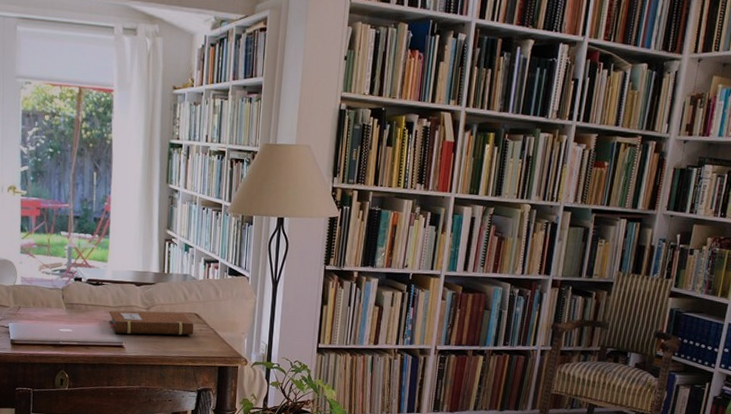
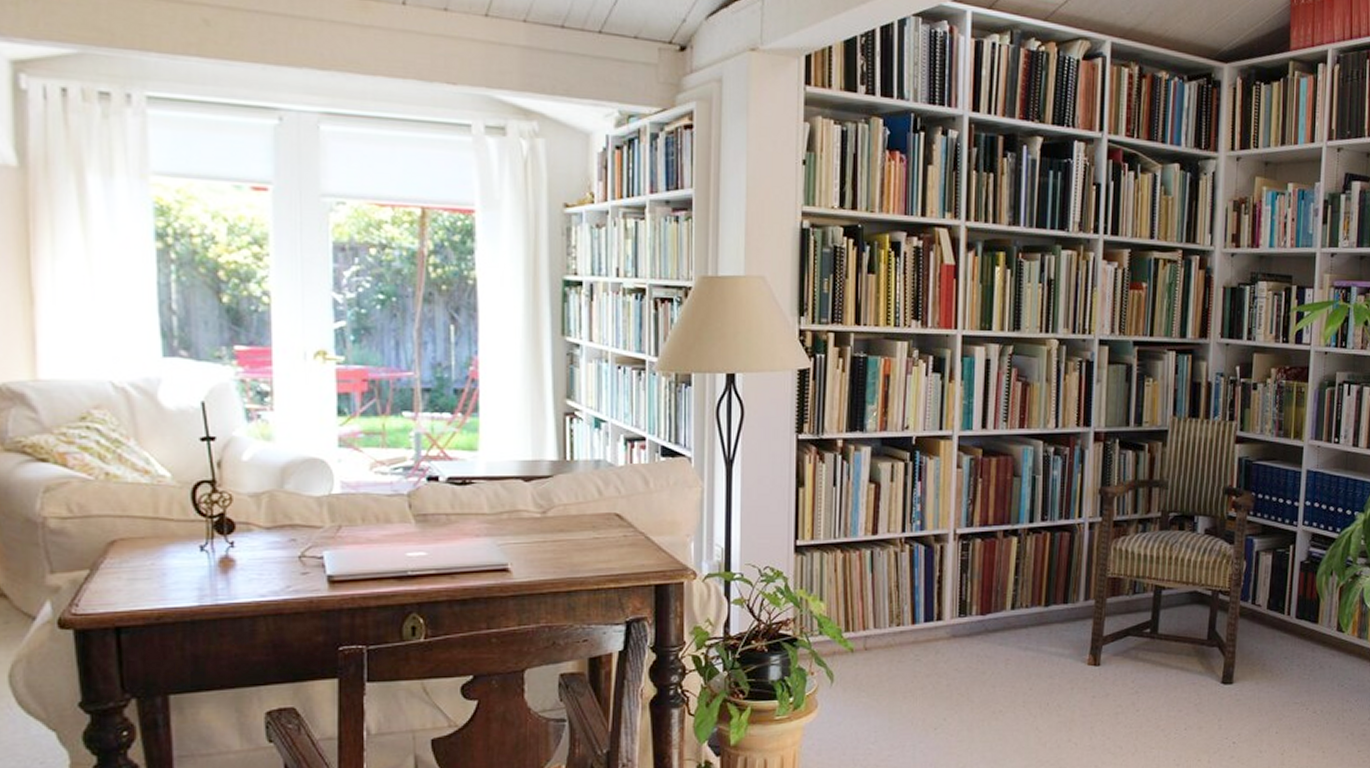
notebook: present [108,310,194,335] -> none [483,514,615,552]

